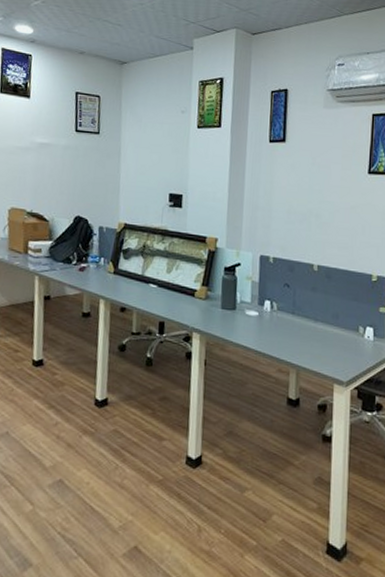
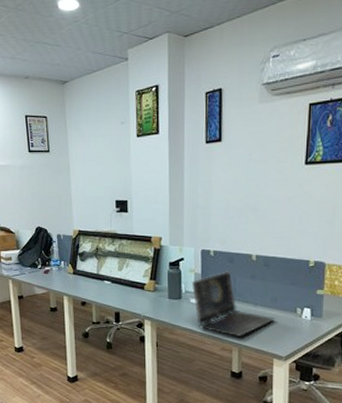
laptop: none [247,281,337,357] -> present [191,271,276,337]

